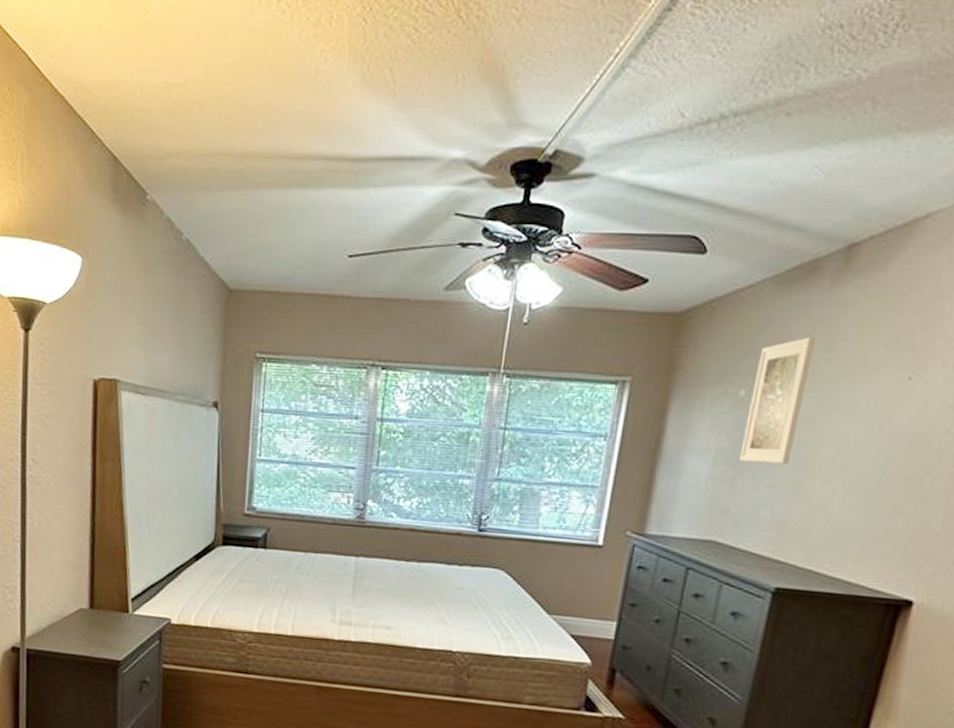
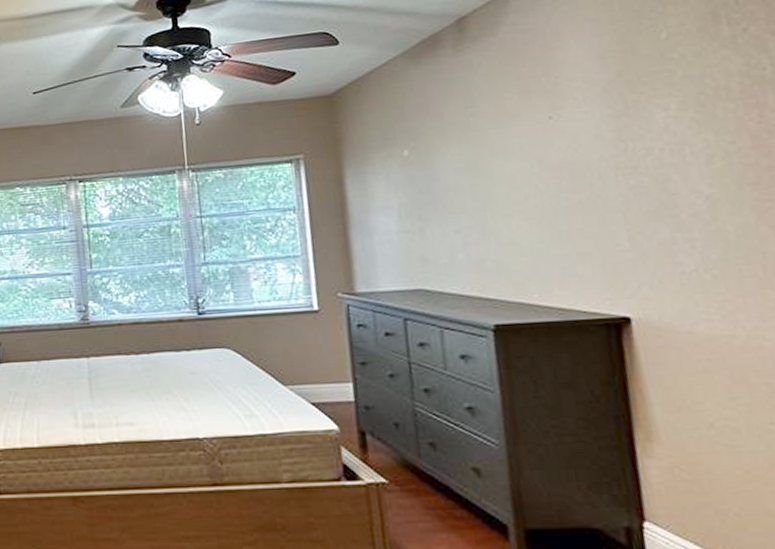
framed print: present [739,337,815,464] -> none [411,97,468,212]

